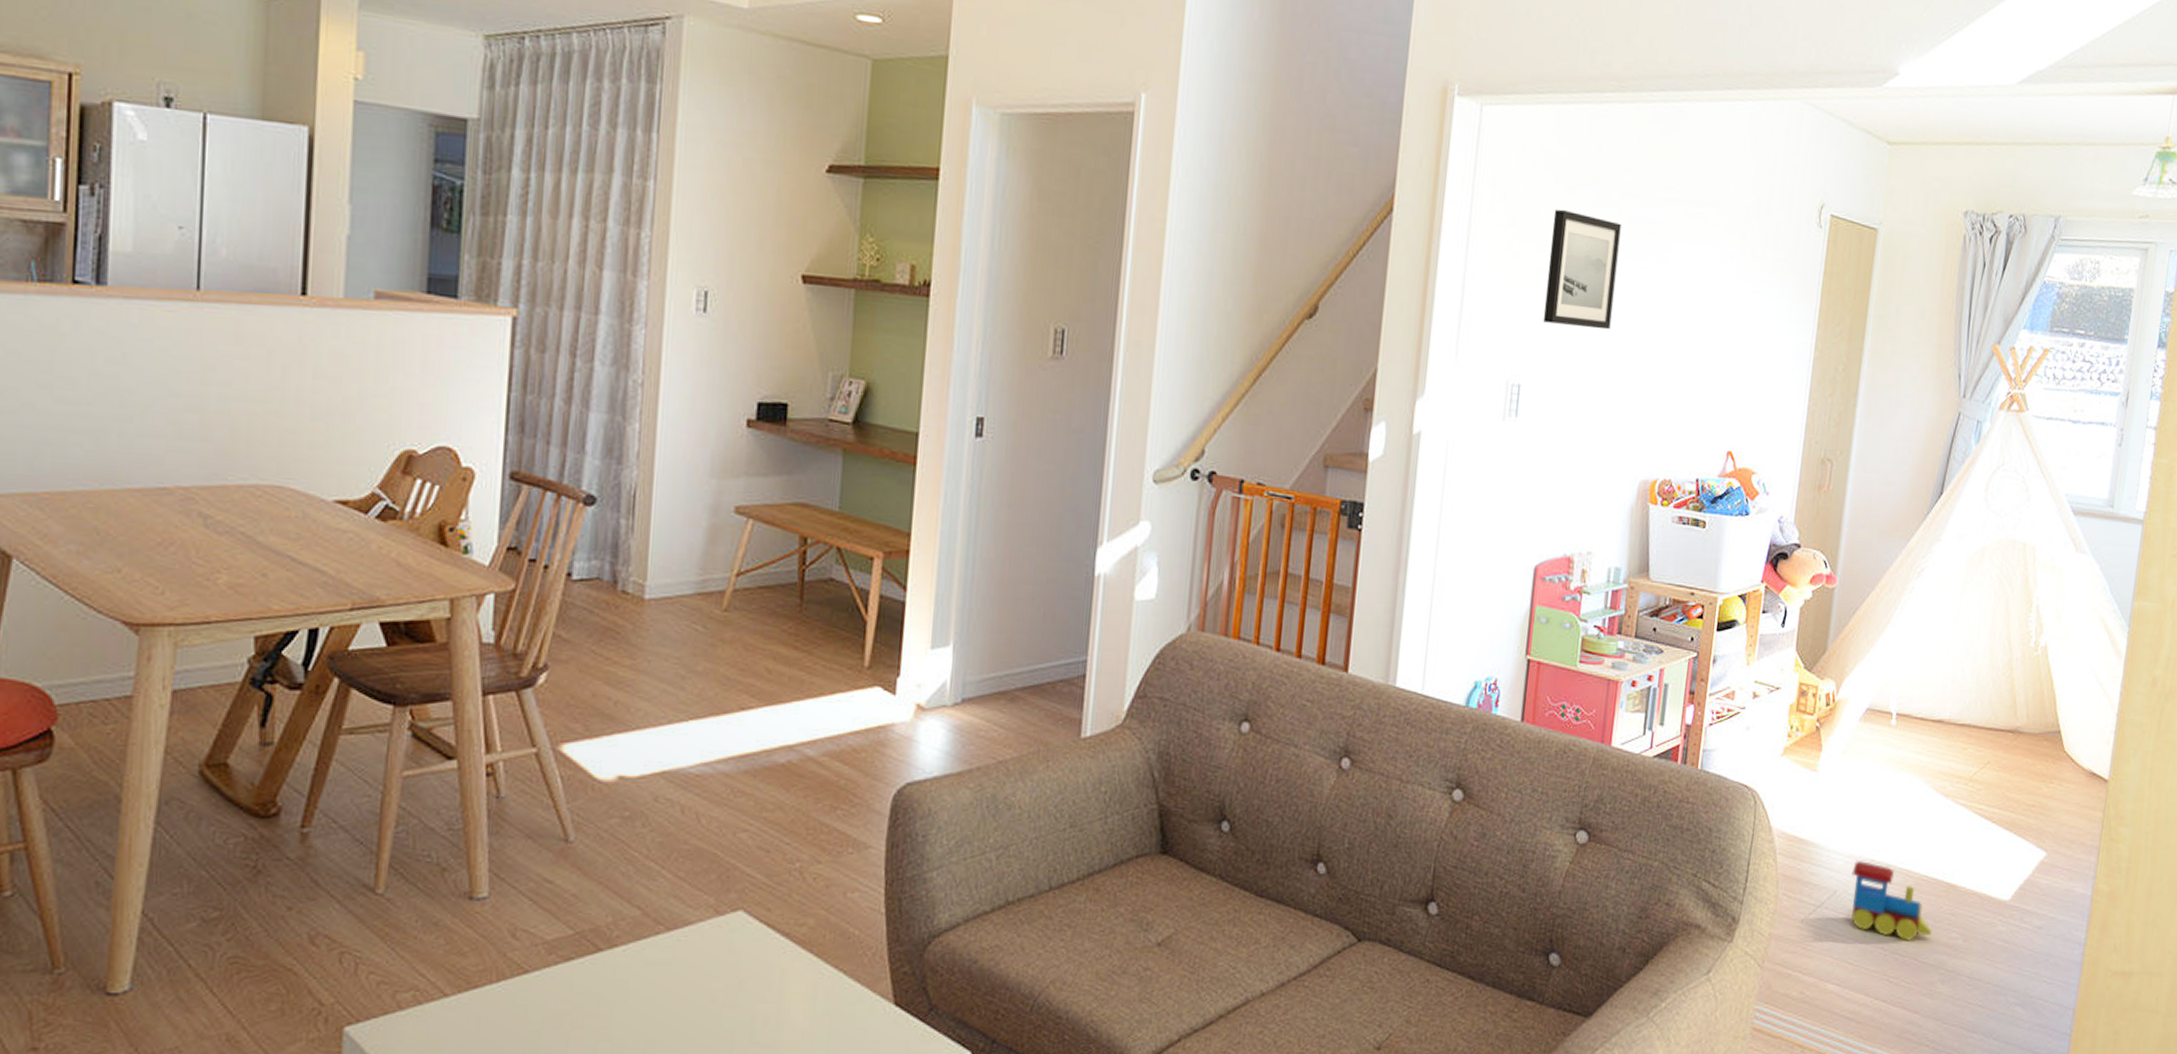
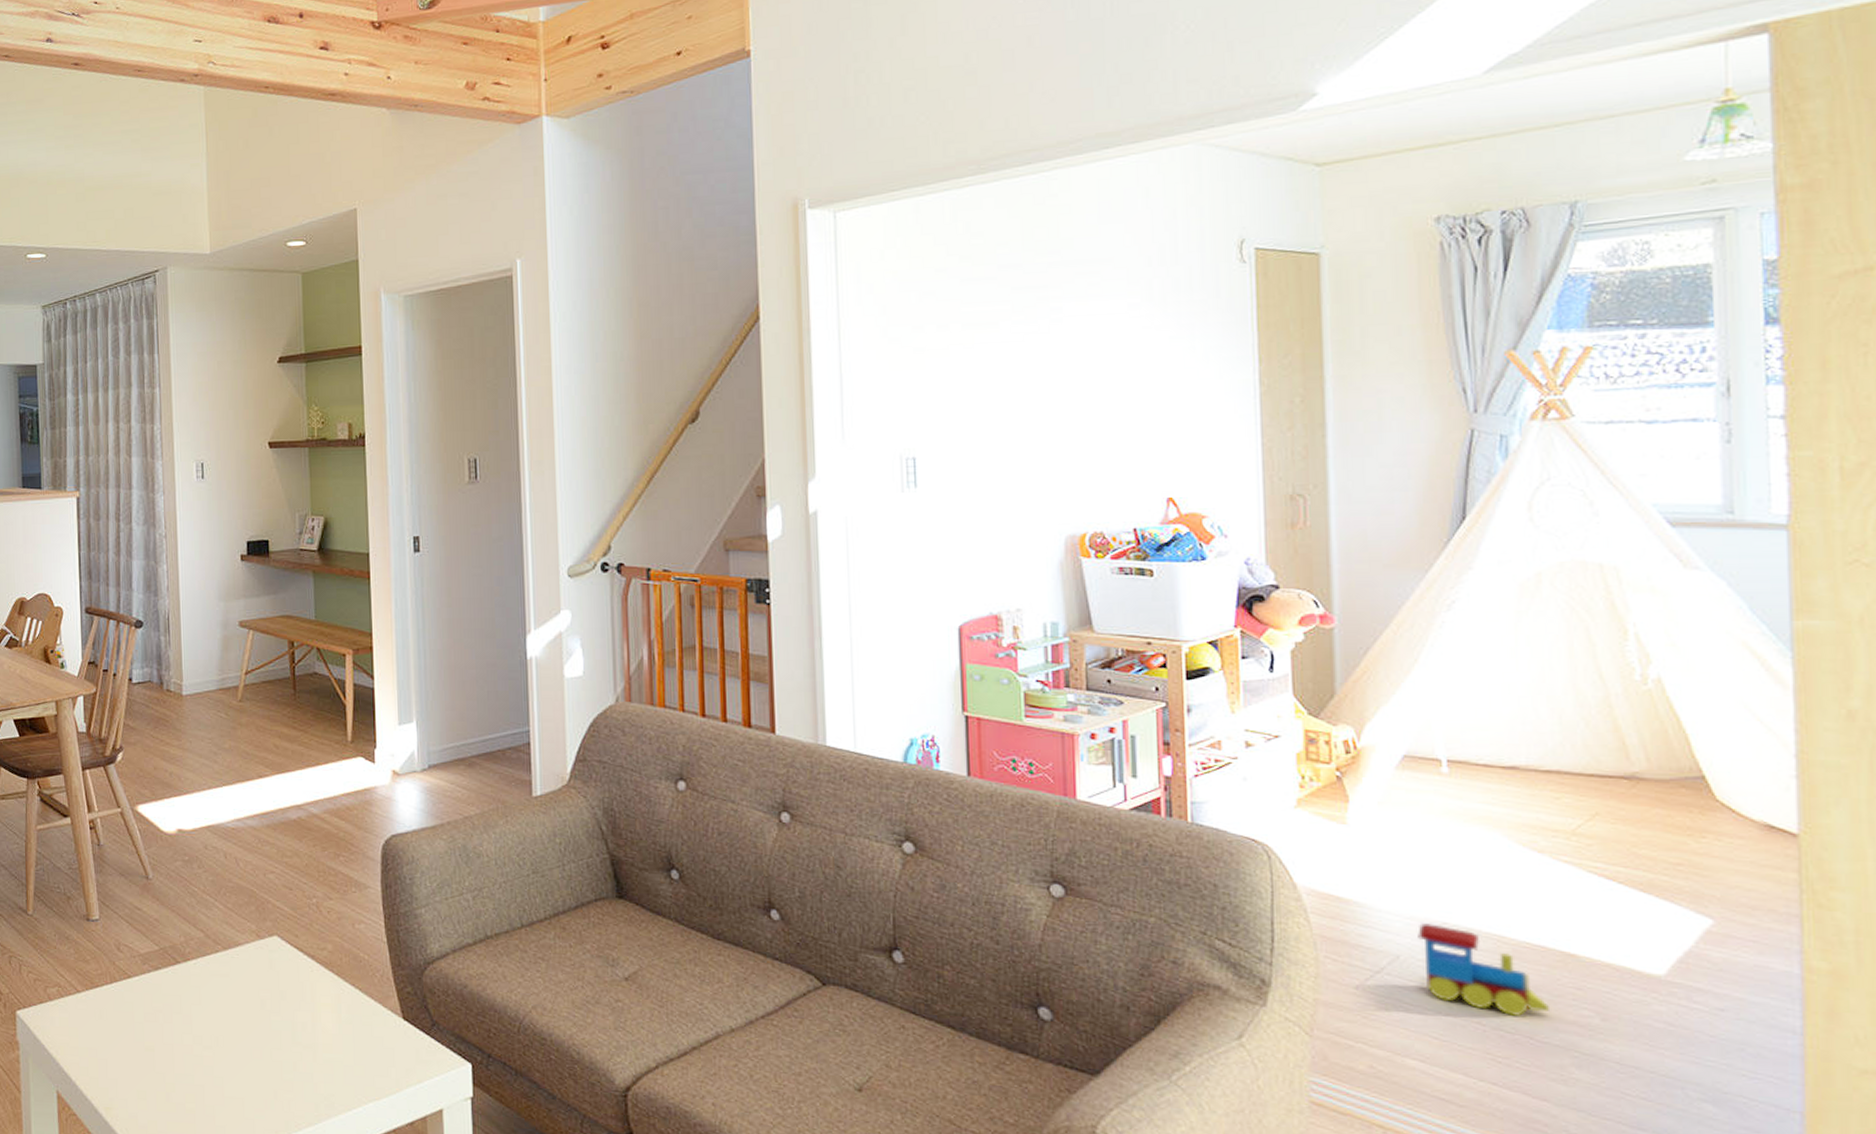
wall art: present [1544,209,1622,330] -> none [926,291,1007,397]

